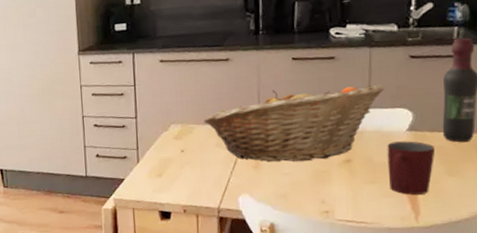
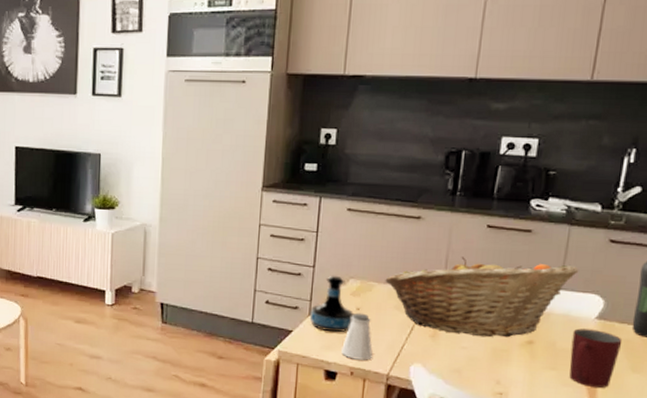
tequila bottle: none [138,123,179,176] -> present [309,275,354,333]
saltshaker: none [172,154,202,198] -> present [341,312,373,360]

